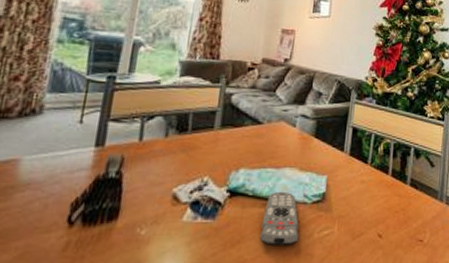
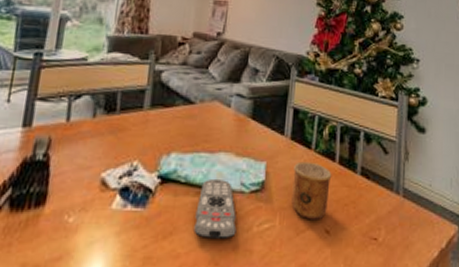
cup: none [349,175,385,226] -> present [291,161,332,220]

